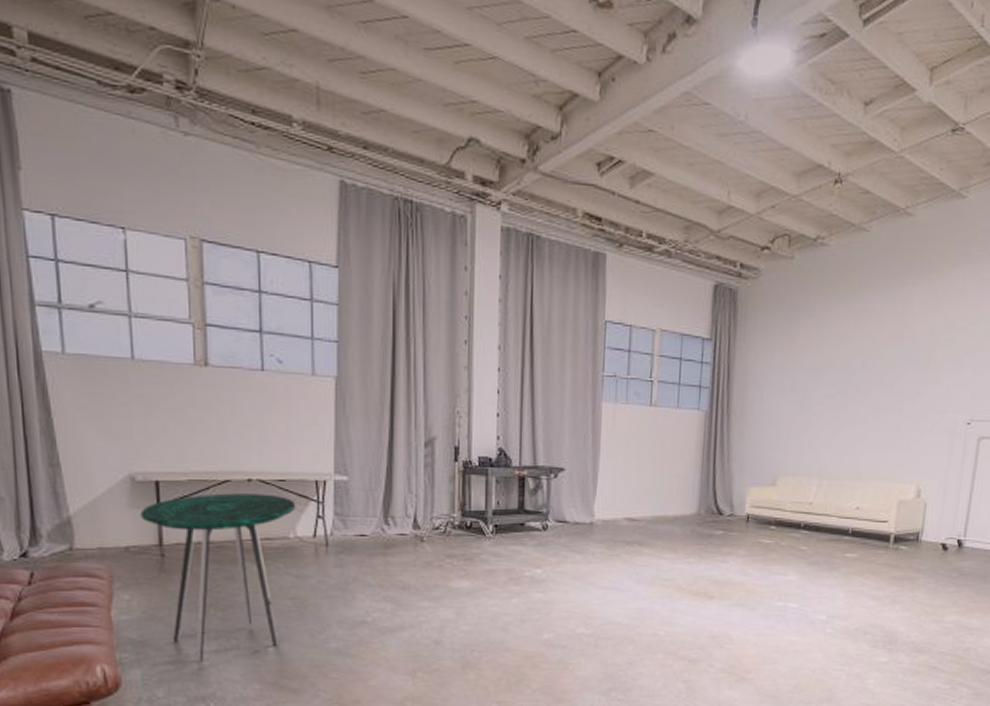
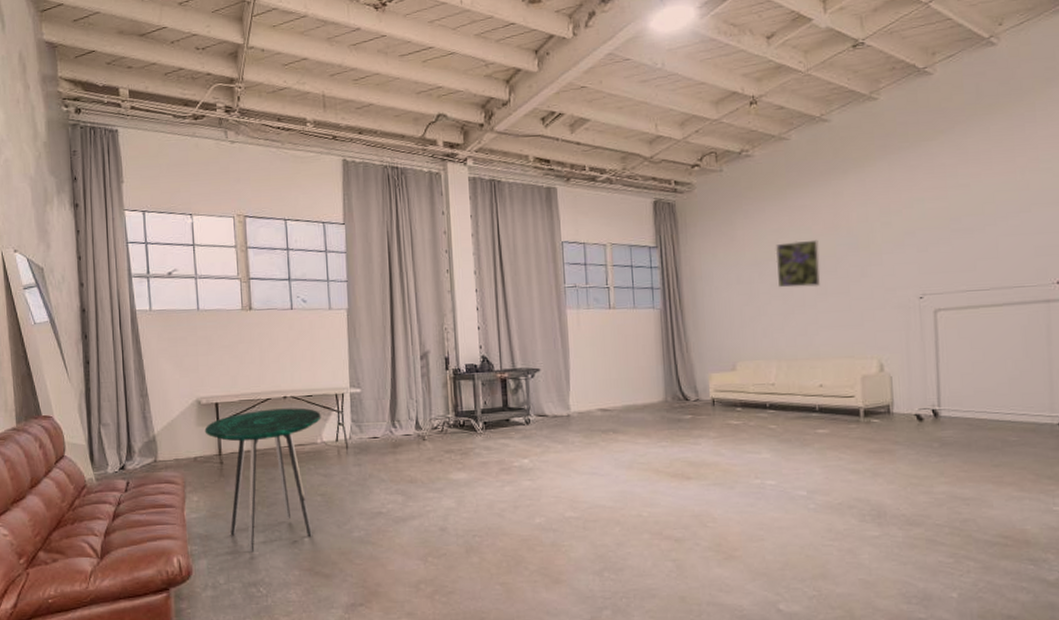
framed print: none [833,349,880,403] -> present [775,239,821,288]

